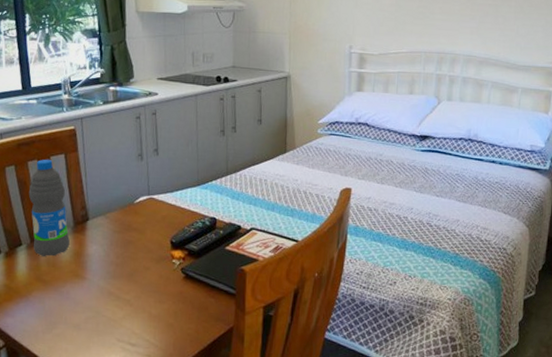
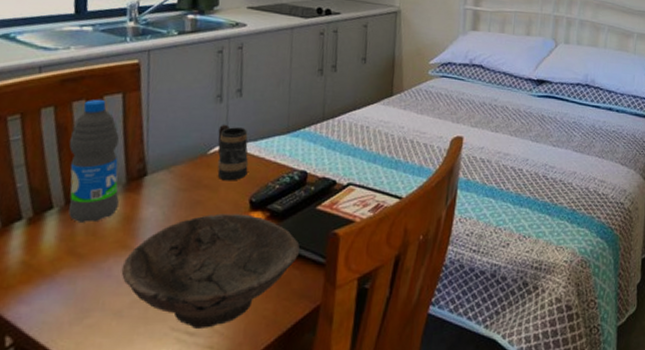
bowl: none [76,251,213,341] -> present [121,213,300,328]
mug: none [141,178,168,225] -> present [217,124,249,181]

